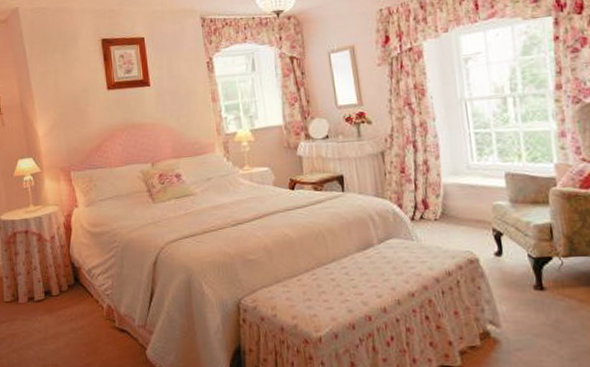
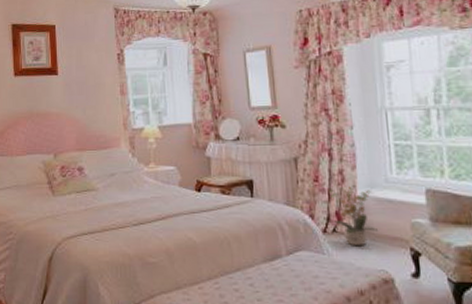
potted plant: none [414,174,462,231] -> present [328,186,378,247]

